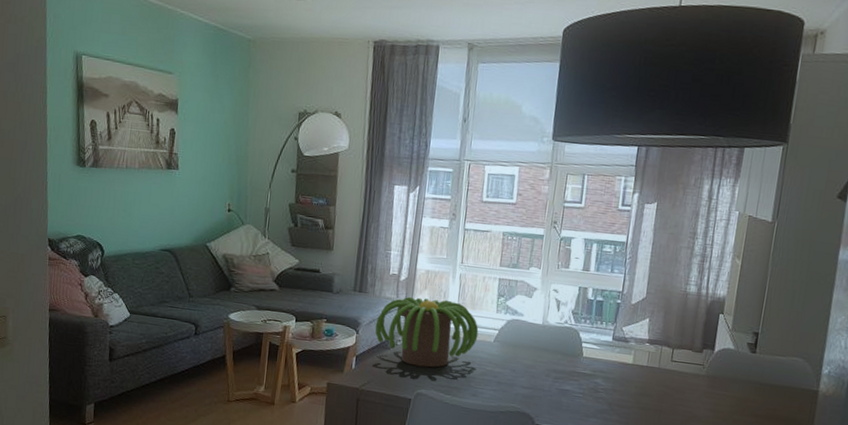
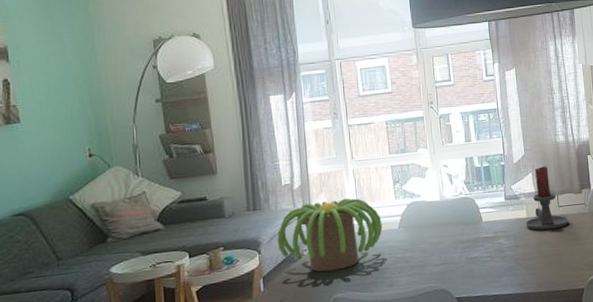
candle holder: none [629,314,680,384] -> present [525,166,569,231]

